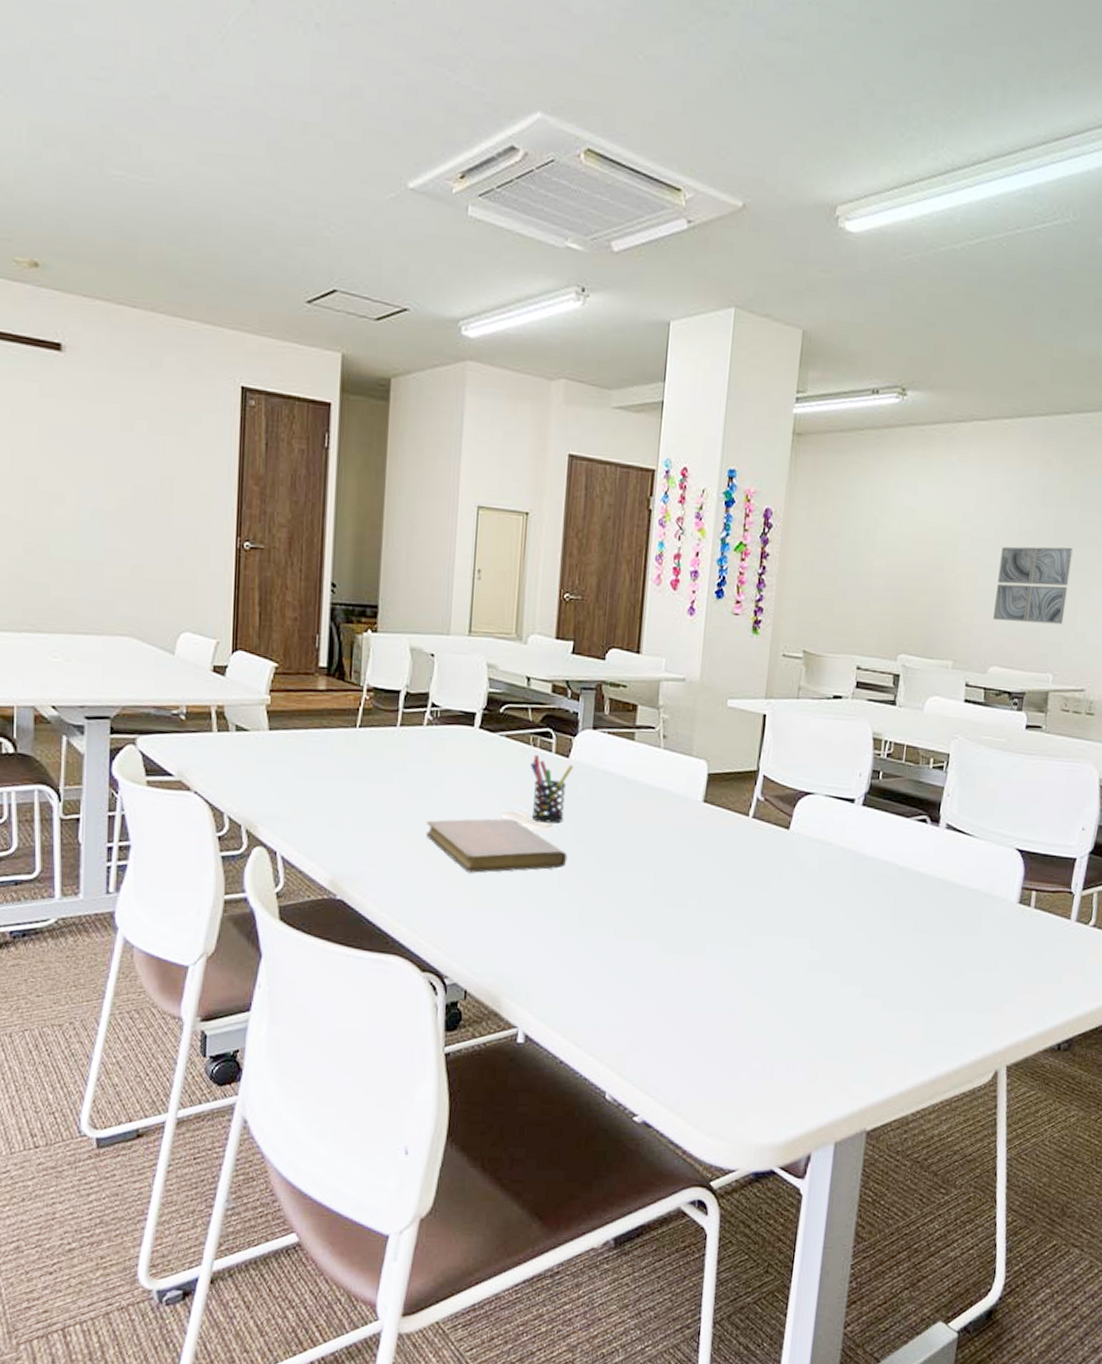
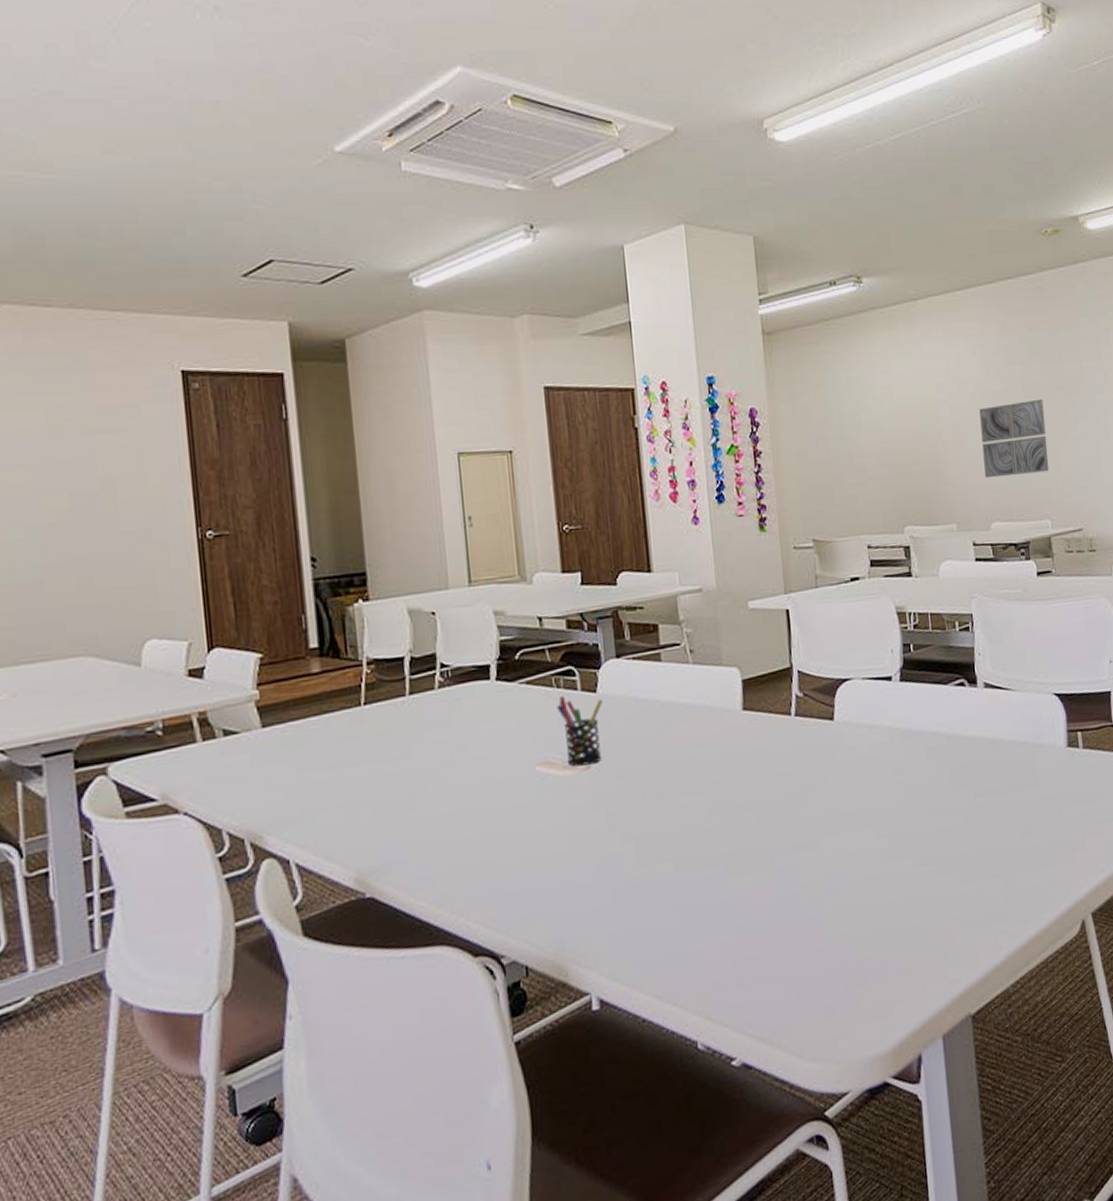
notebook: present [426,818,568,873] -> none [454,769,613,837]

